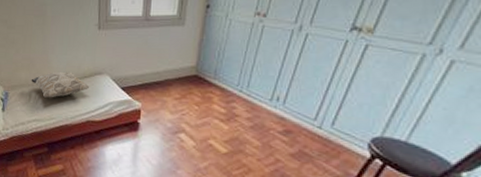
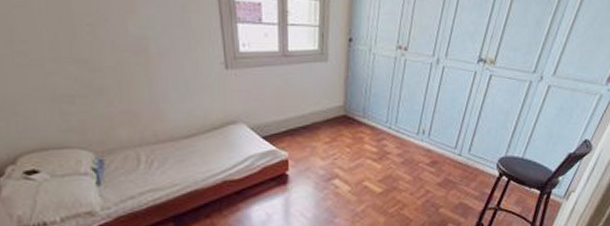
decorative pillow: present [31,71,90,98] -> none [137,124,223,160]

